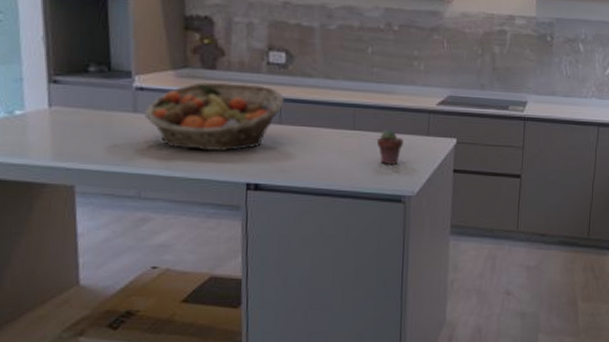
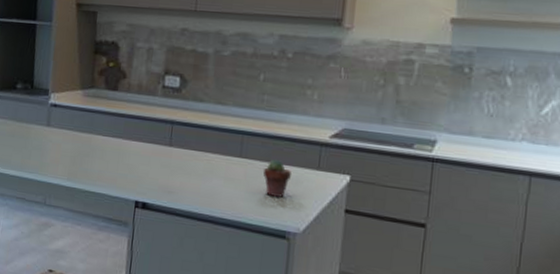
fruit basket: present [144,81,284,152] -> none [55,101,175,169]

